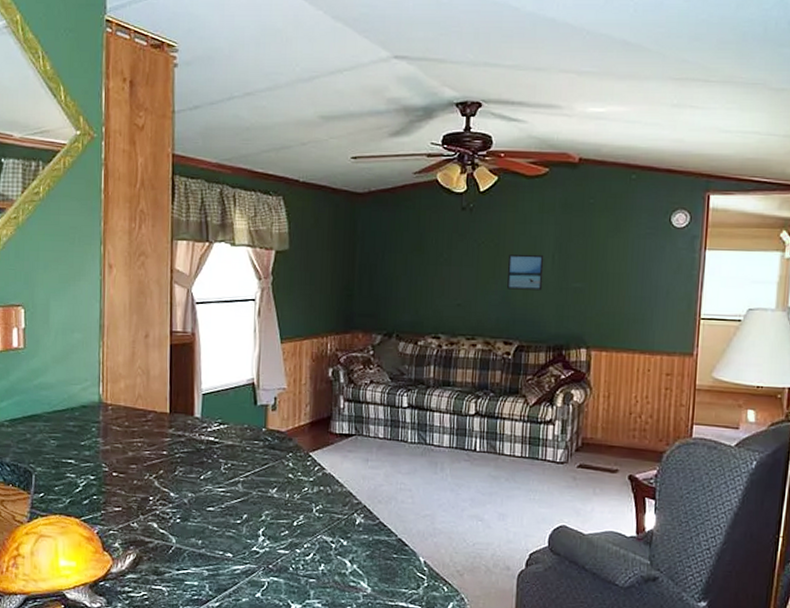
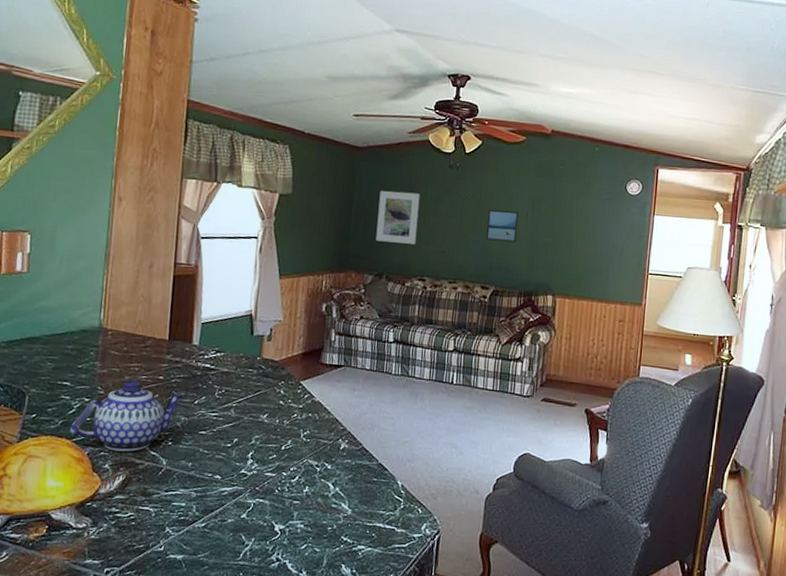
teapot: none [78,456,192,530] -> present [70,380,187,452]
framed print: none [383,240,430,298] -> present [375,190,420,244]

